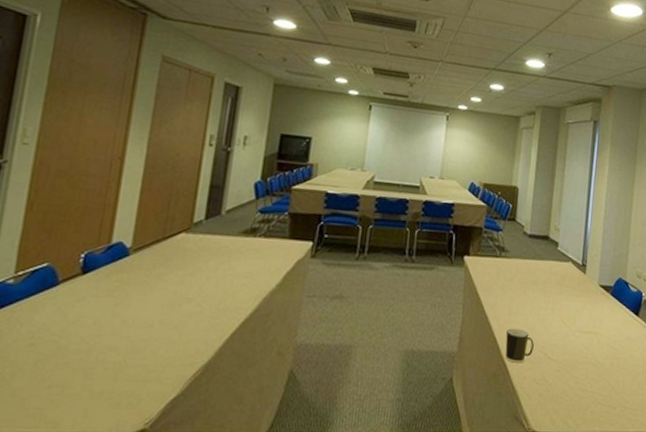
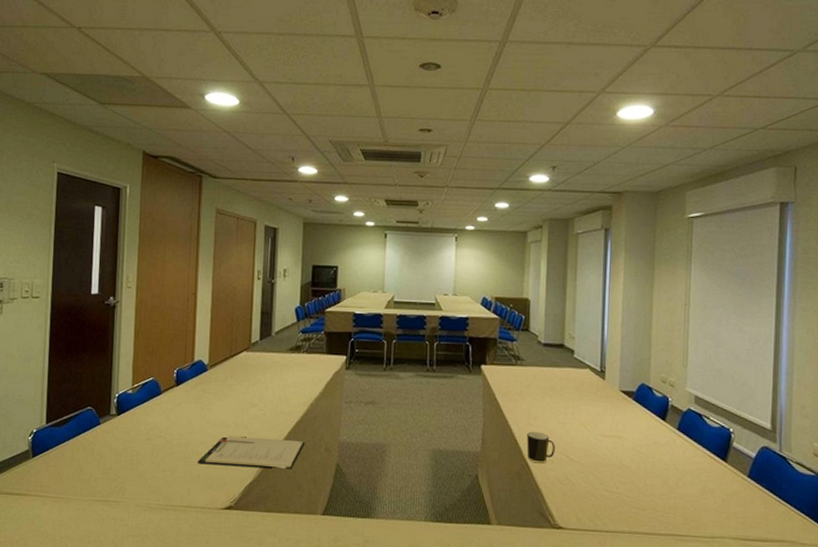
clipboard: none [101,338,252,379] -> present [197,435,305,469]

